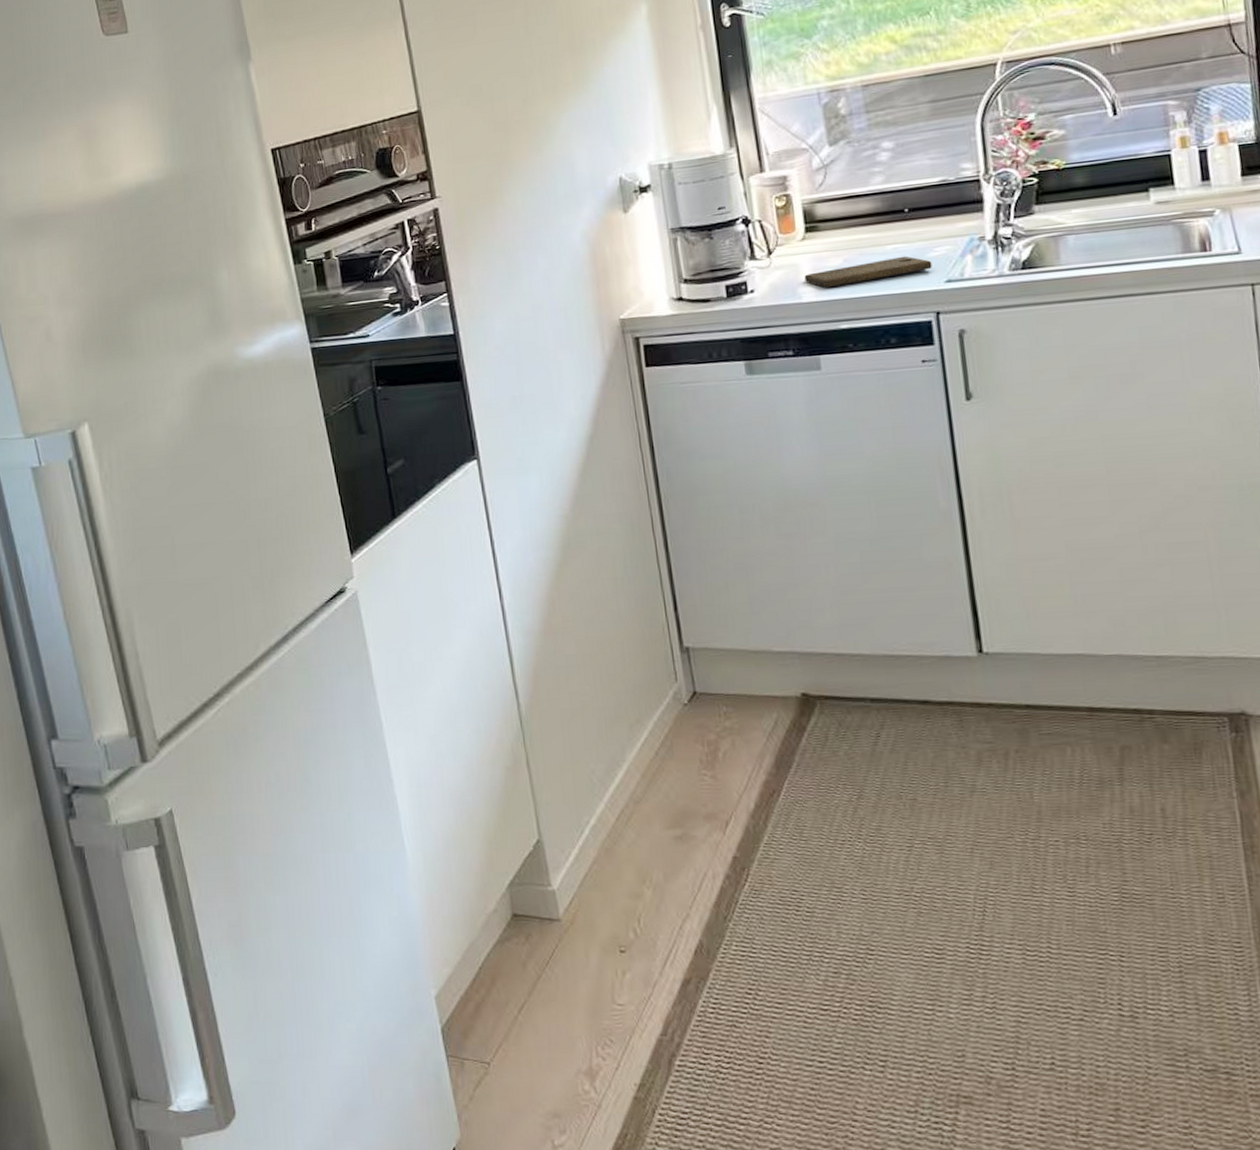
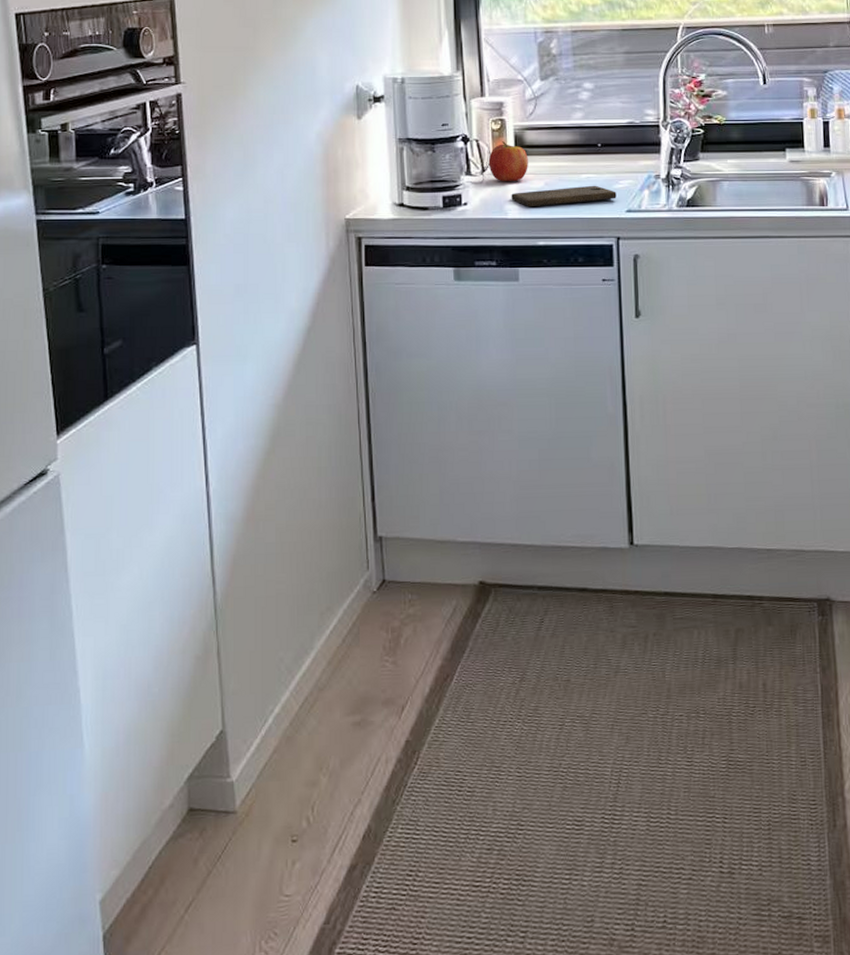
fruit: none [774,218,822,263] -> present [488,141,528,182]

